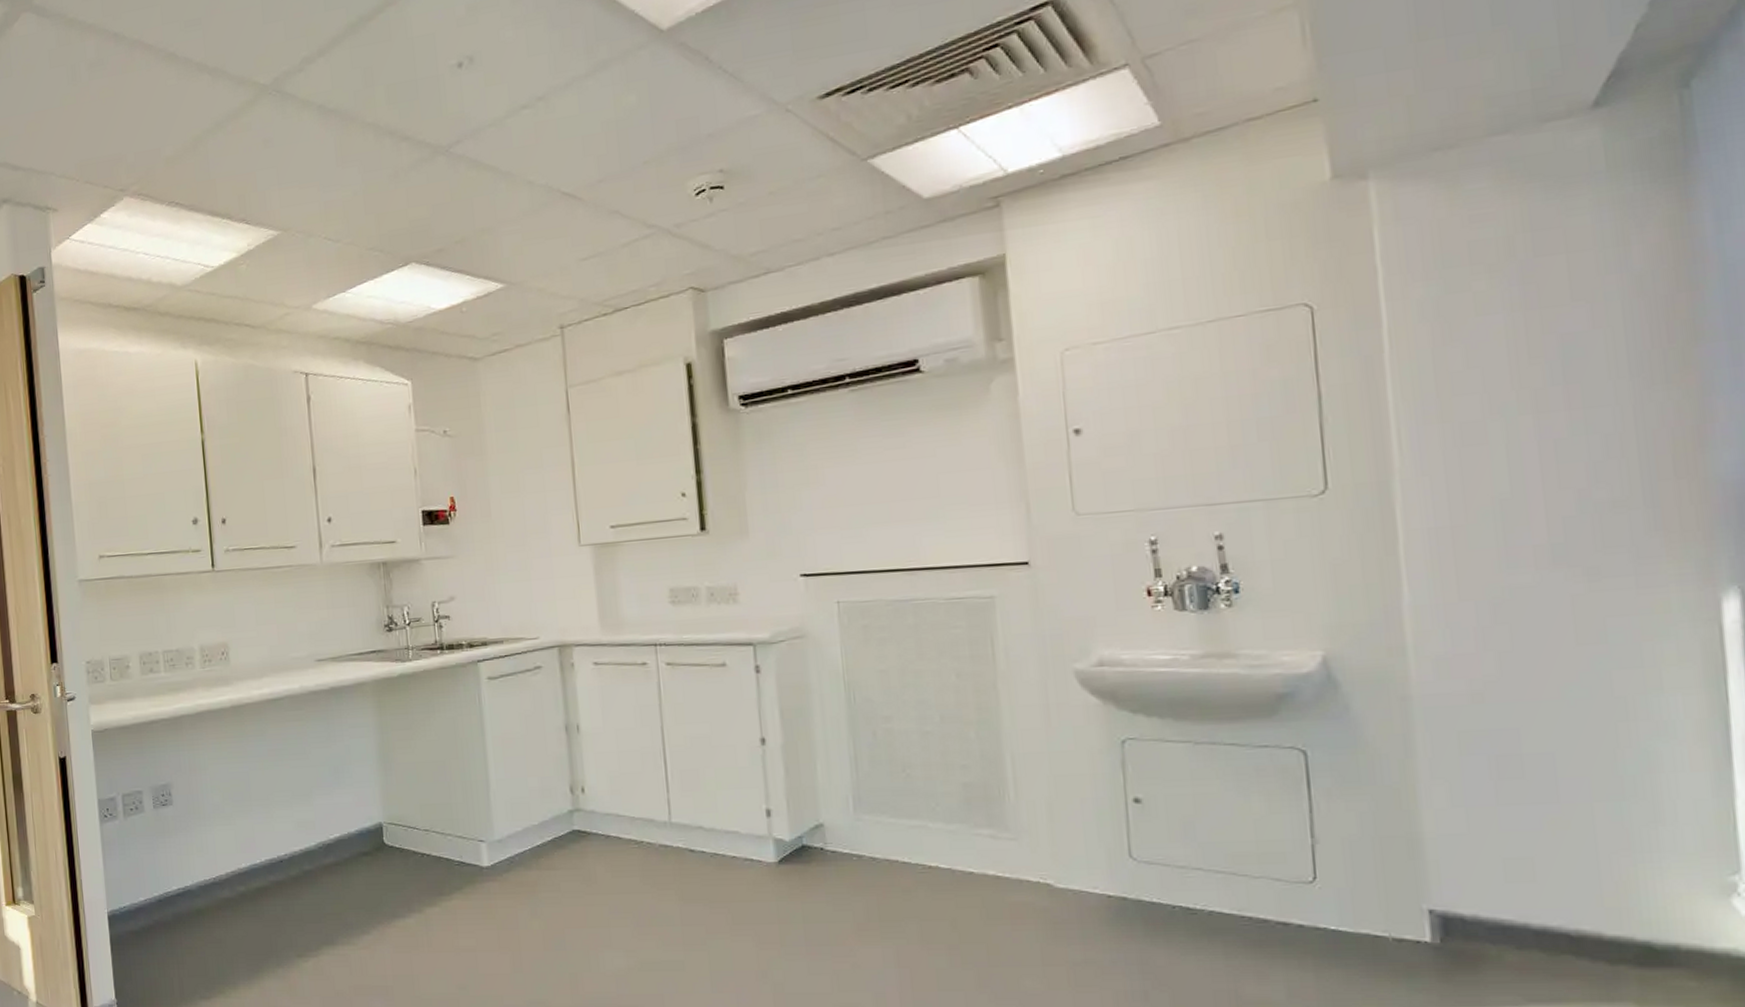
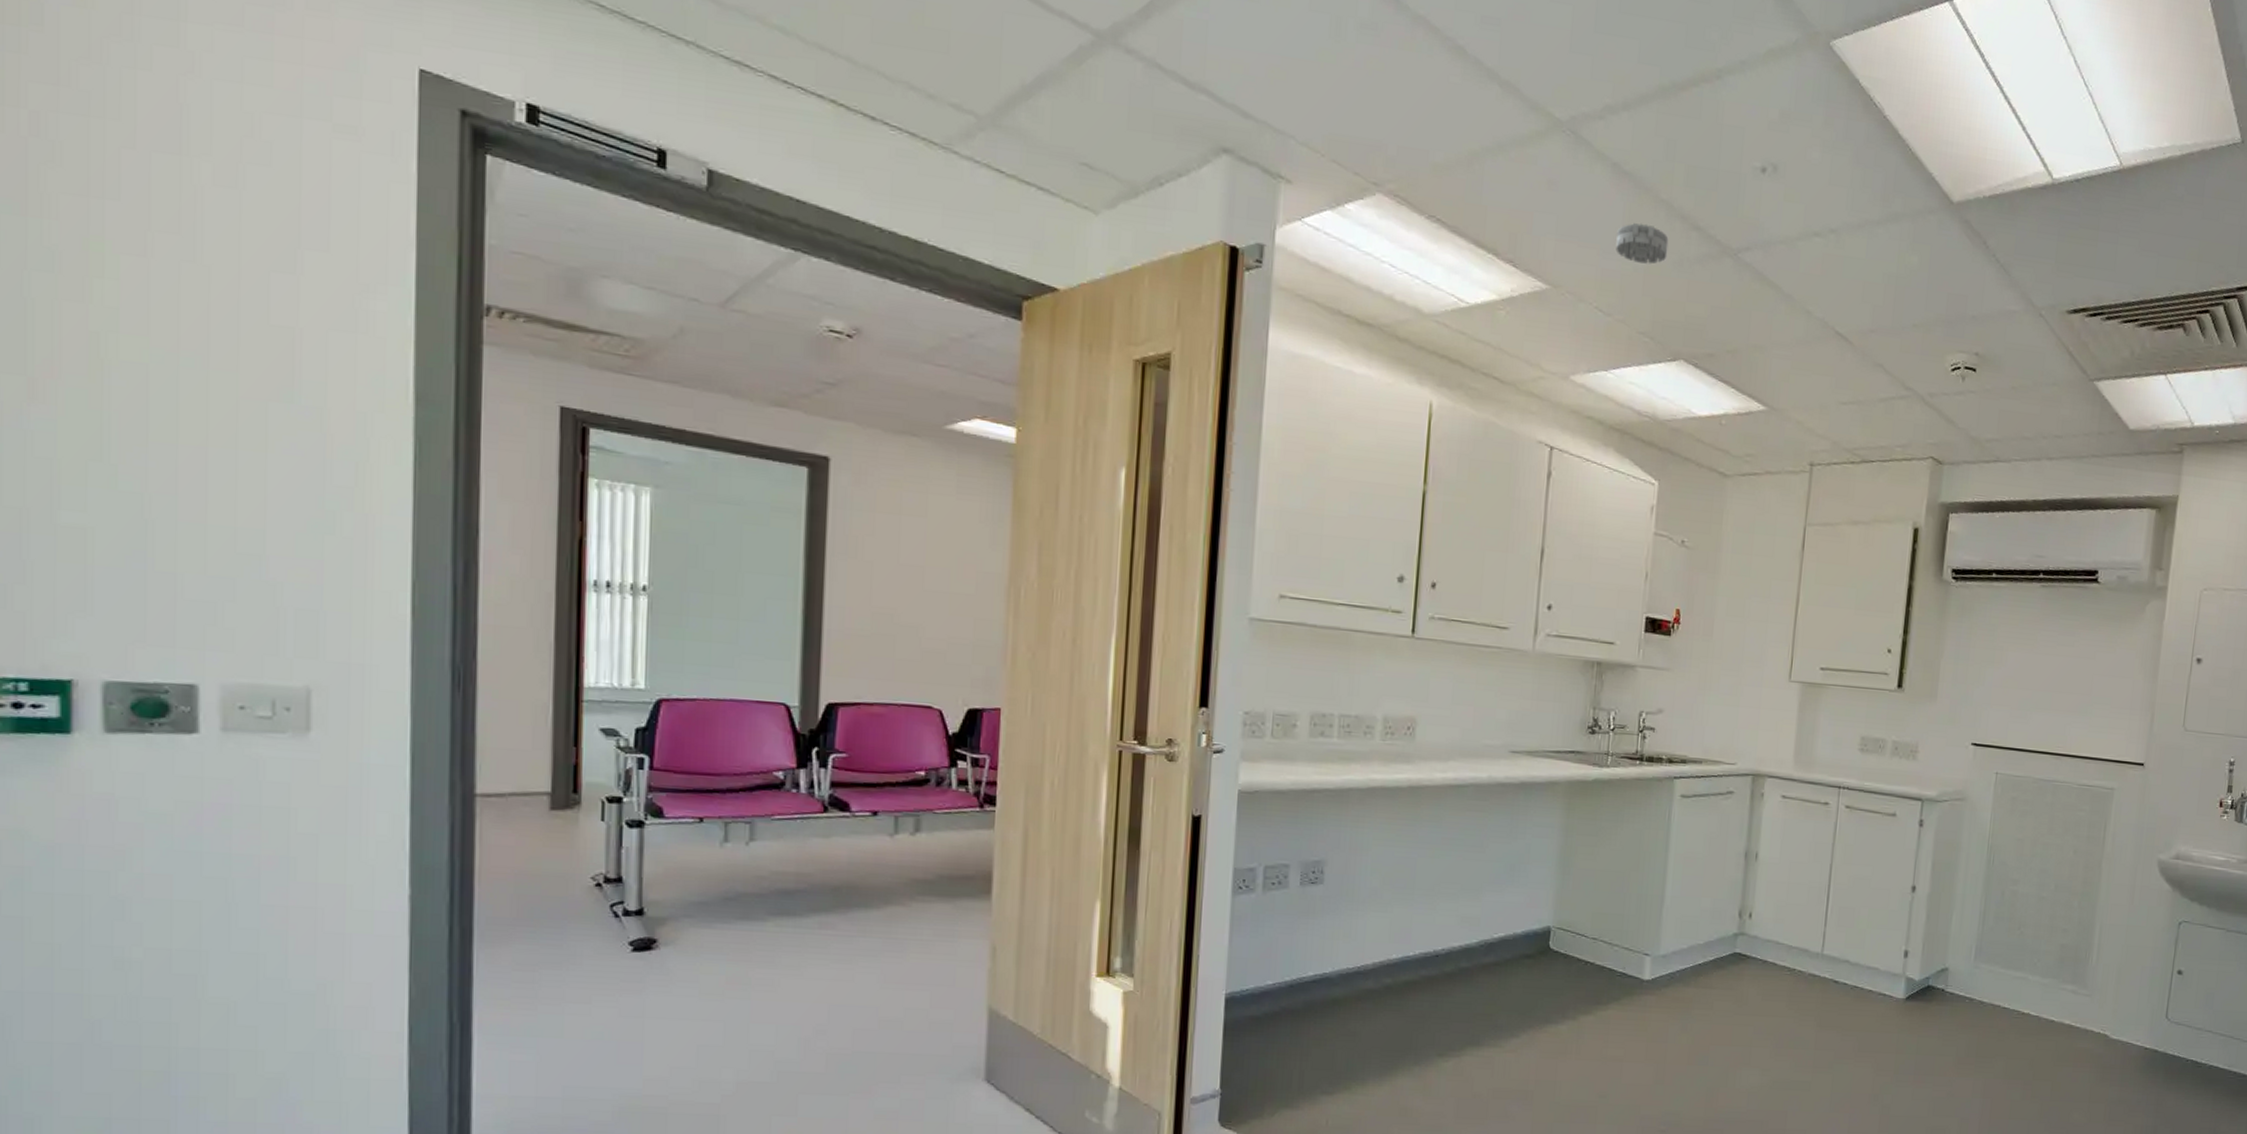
smoke detector: none [332,149,383,188] -> present [1615,223,1669,264]

